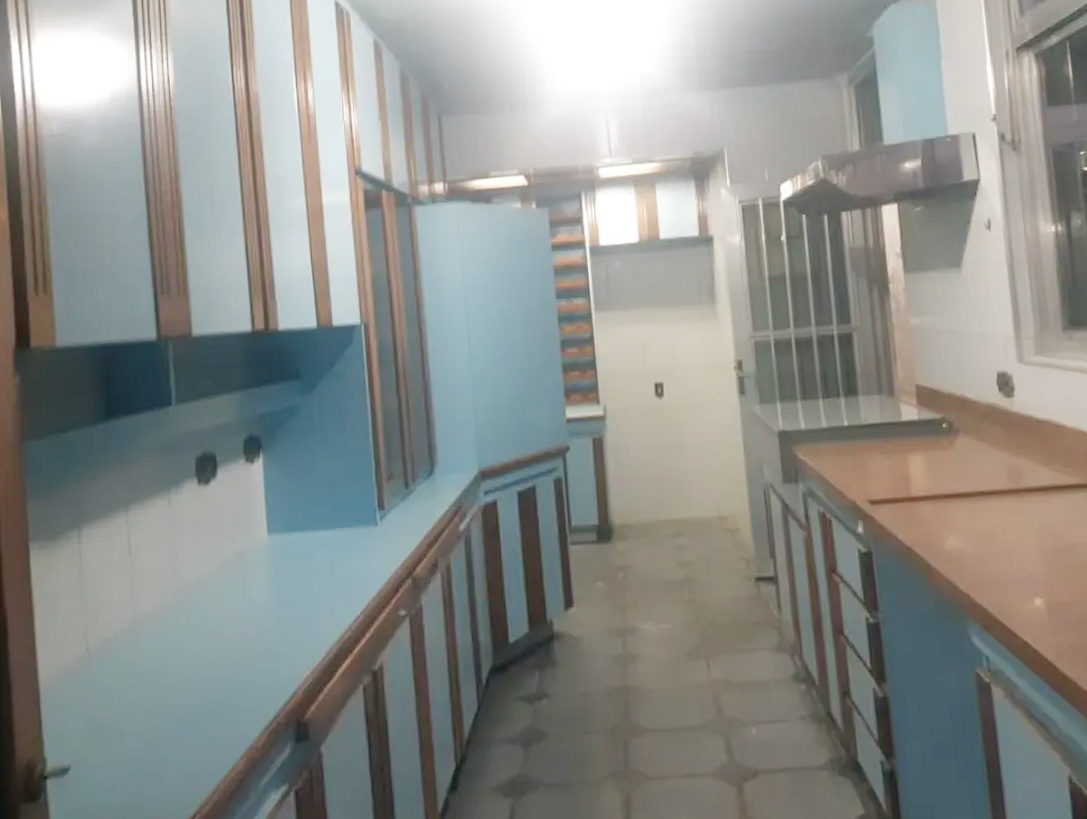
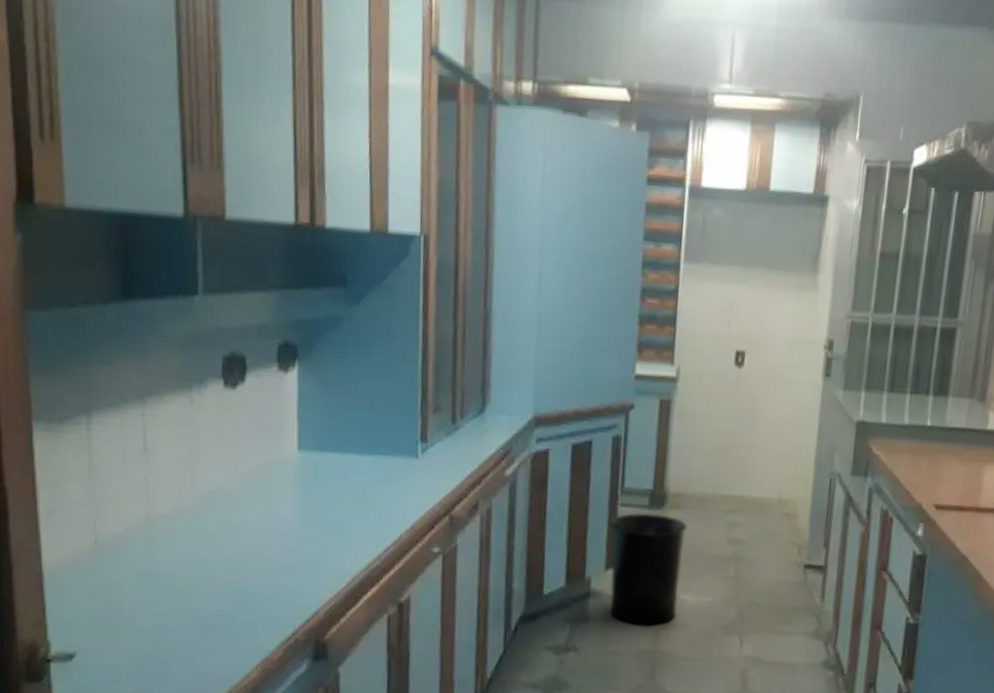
waste bin: none [562,547,640,662] -> present [609,512,687,626]

